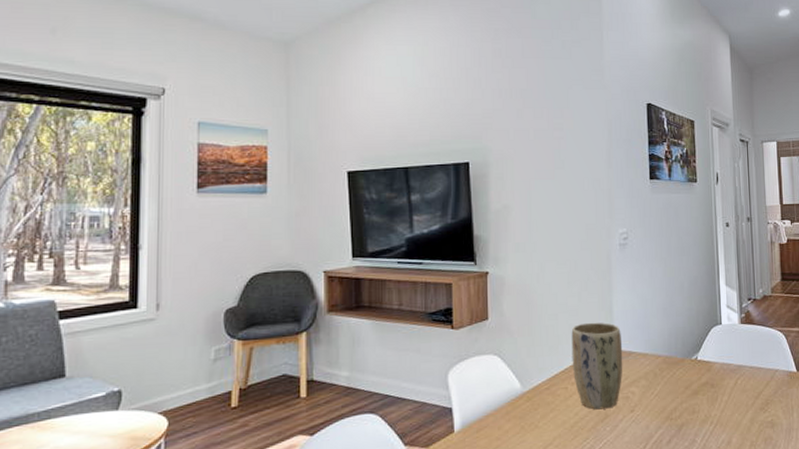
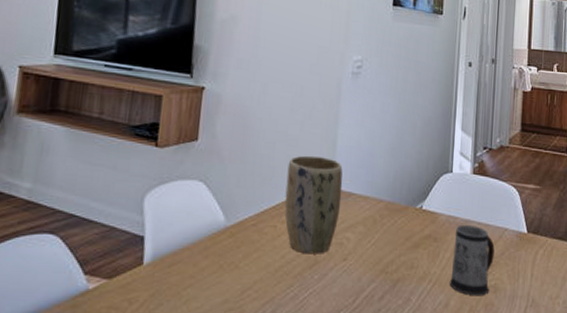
mug: none [729,369,768,433] -> present [449,224,495,296]

